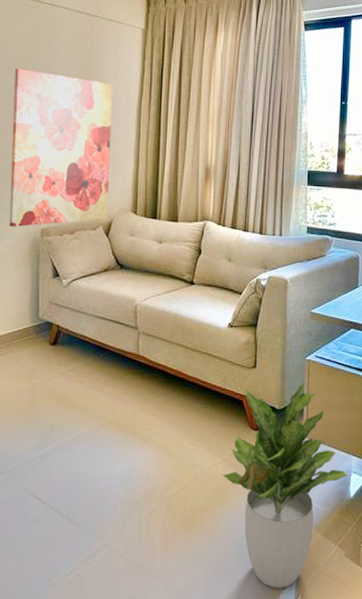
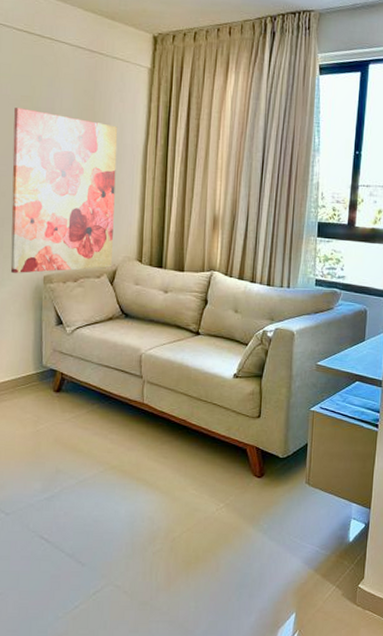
potted plant: present [221,382,347,588] -> none [224,432,347,624]

